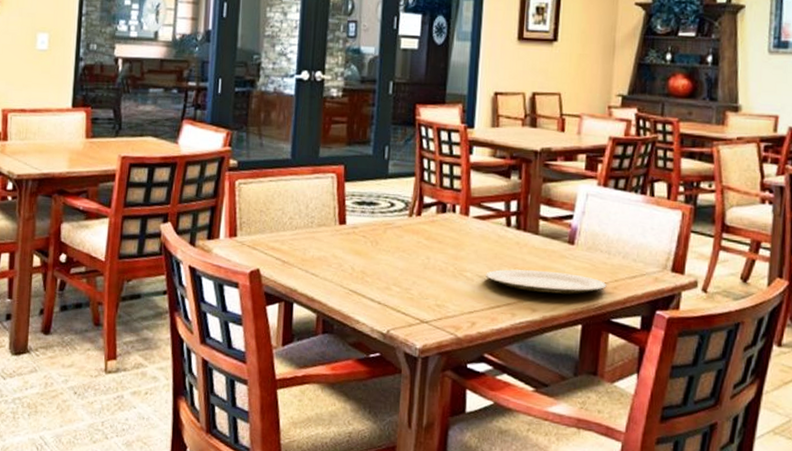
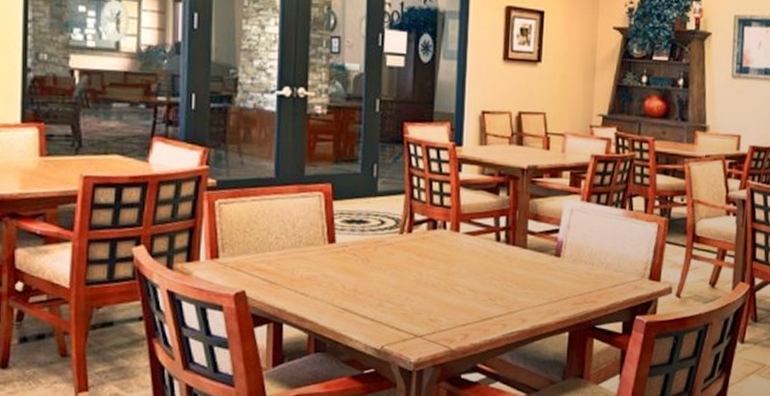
plate: present [486,269,607,295] -> none [477,282,591,304]

